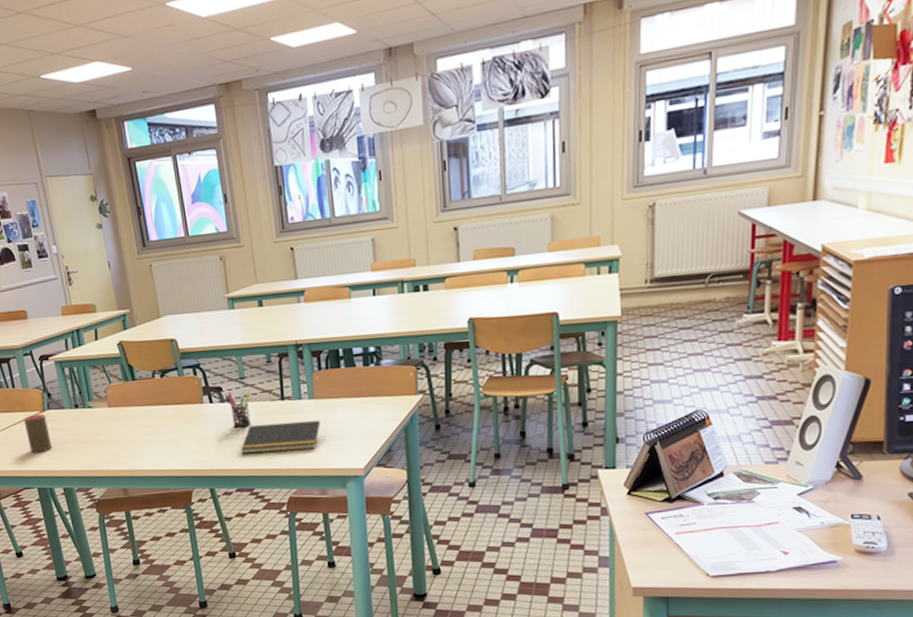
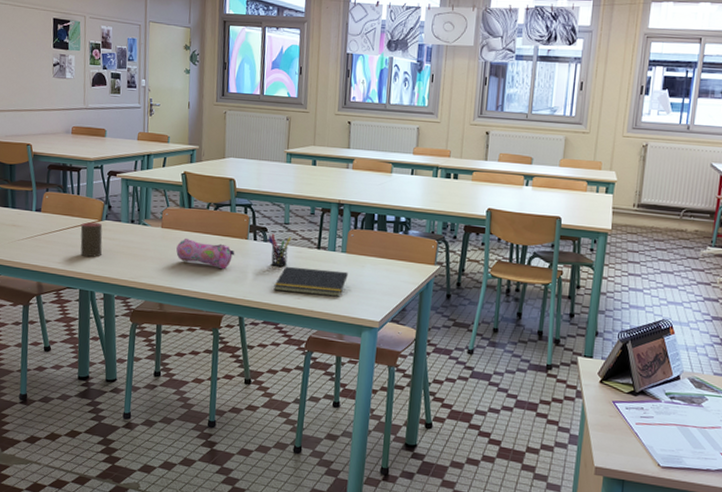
pencil case: none [128,413,193,440] -> present [176,238,235,269]

